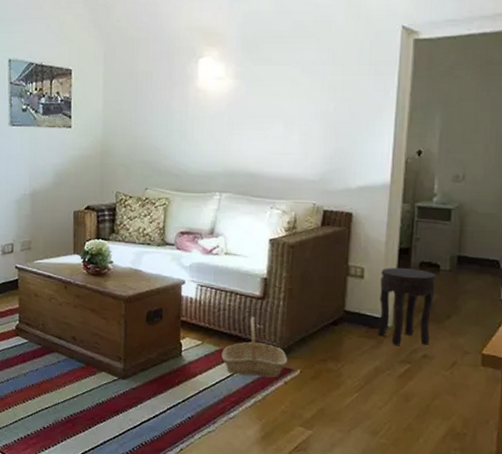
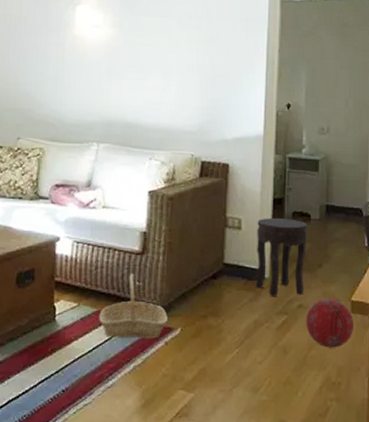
ball: none [430,350,485,400] -> present [305,299,355,348]

